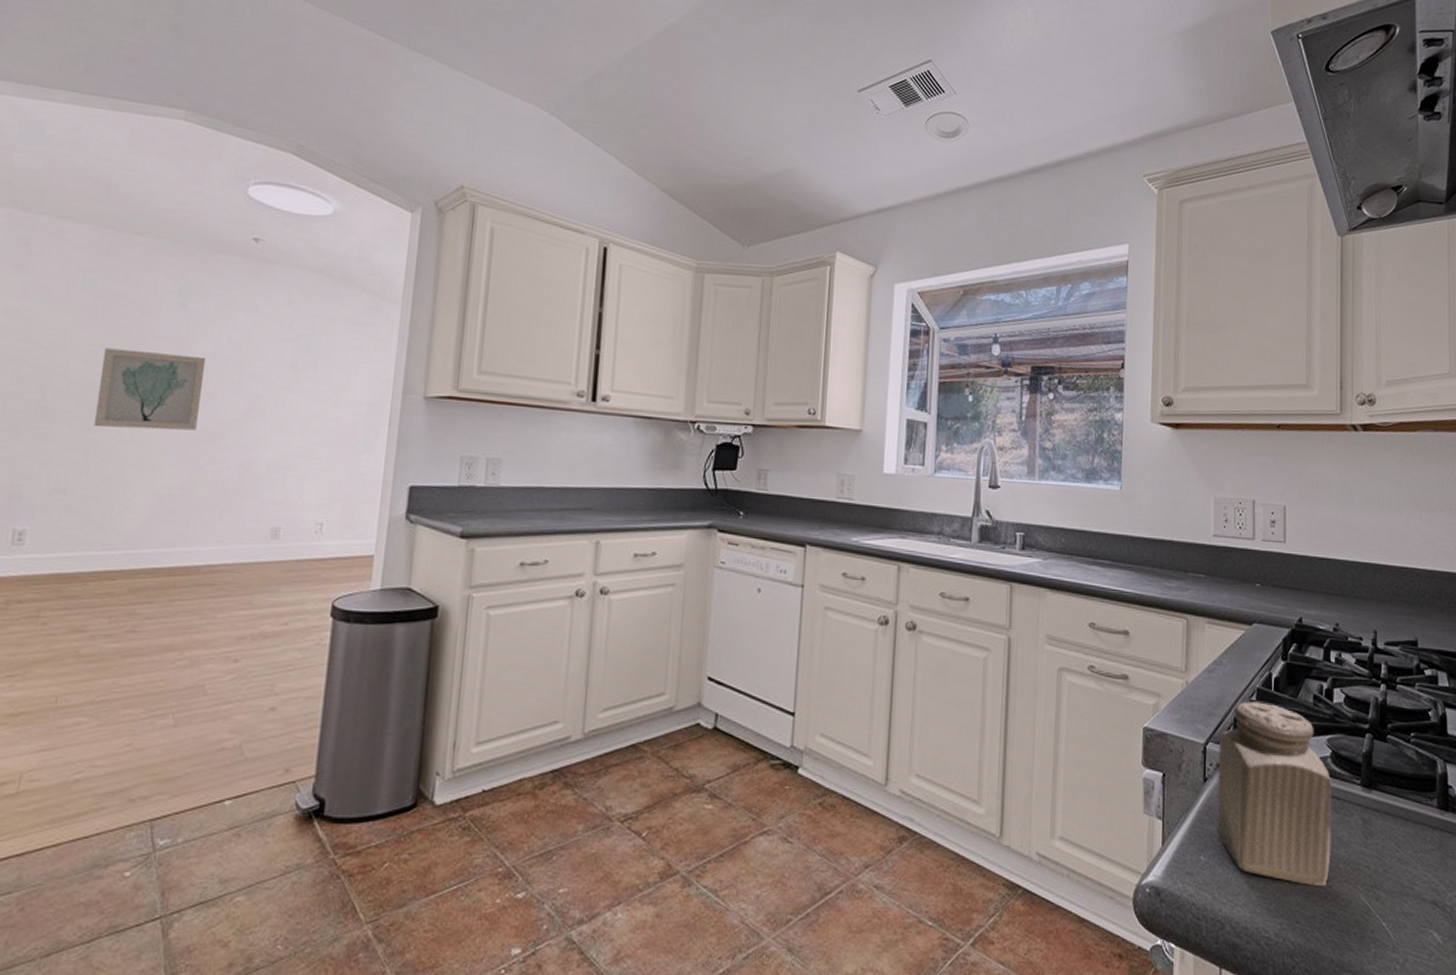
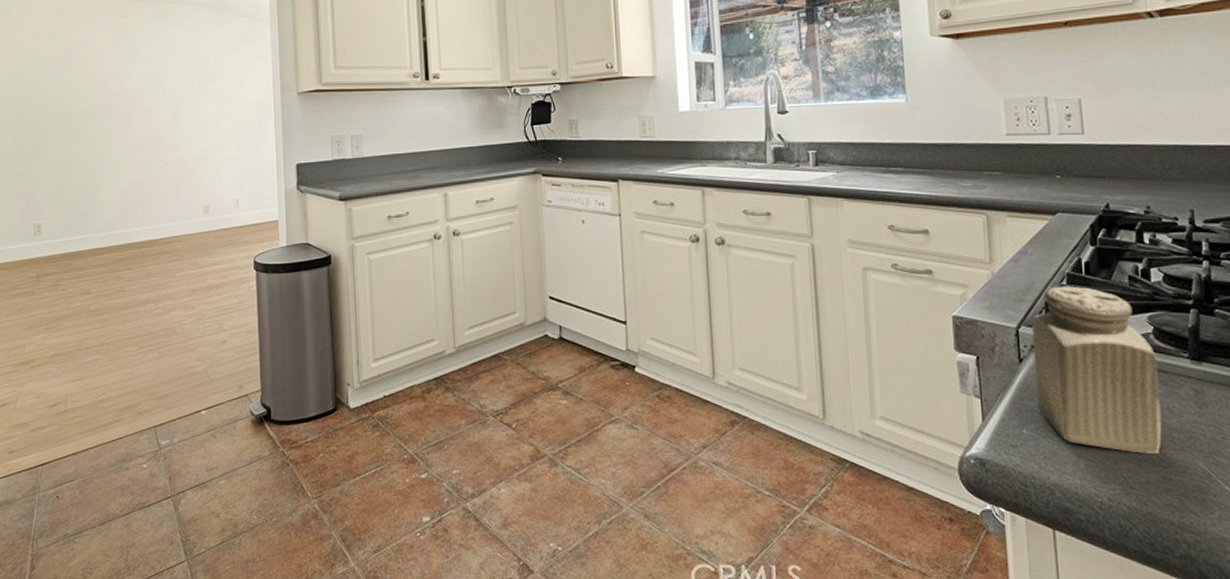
wall art: present [93,348,207,431] -> none [71,82,140,144]

